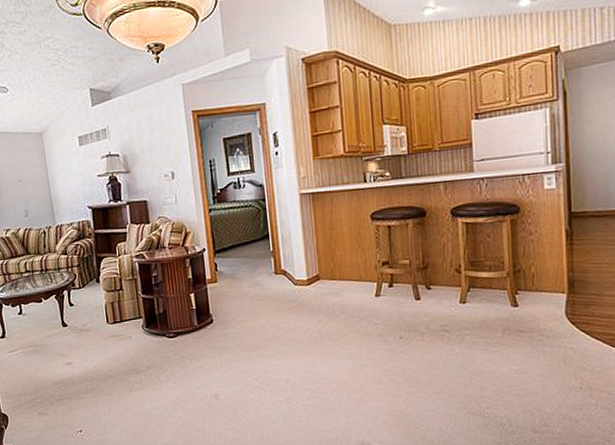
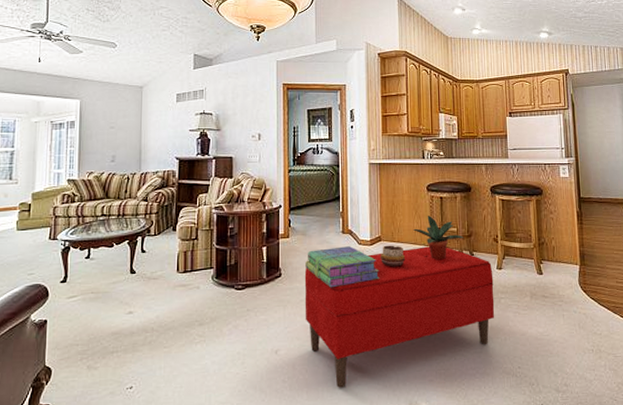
bench: none [237,281,458,430] -> present [304,246,495,388]
stack of books: none [237,287,321,332] -> present [305,246,380,288]
decorative bowl: none [319,283,350,307] -> present [380,245,406,267]
potted plant: none [357,248,418,296] -> present [413,216,464,259]

